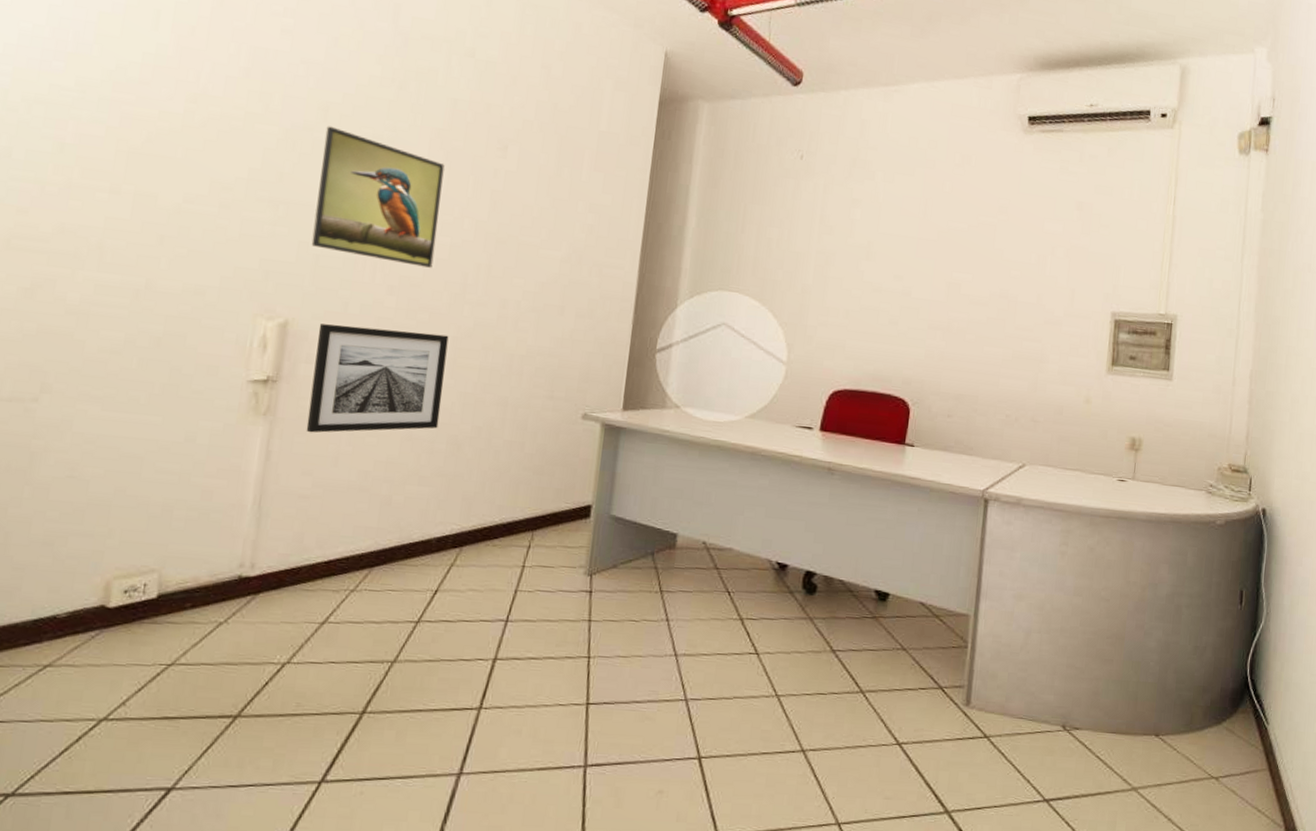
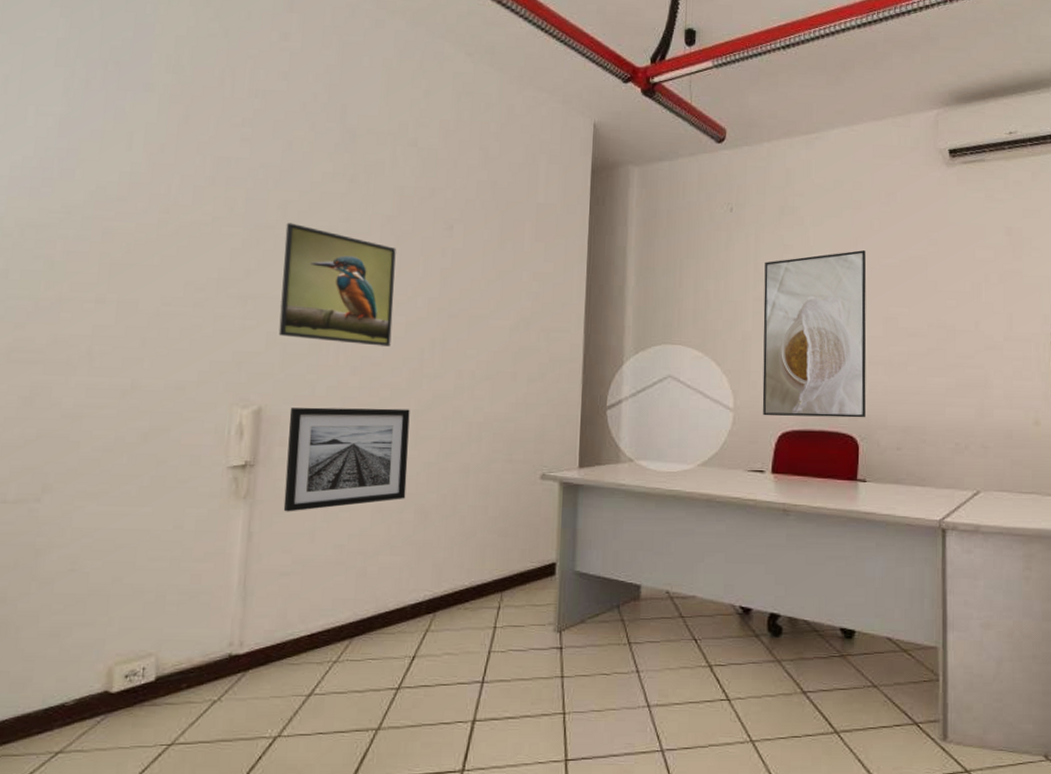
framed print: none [816,211,935,383] -> present [762,250,867,418]

